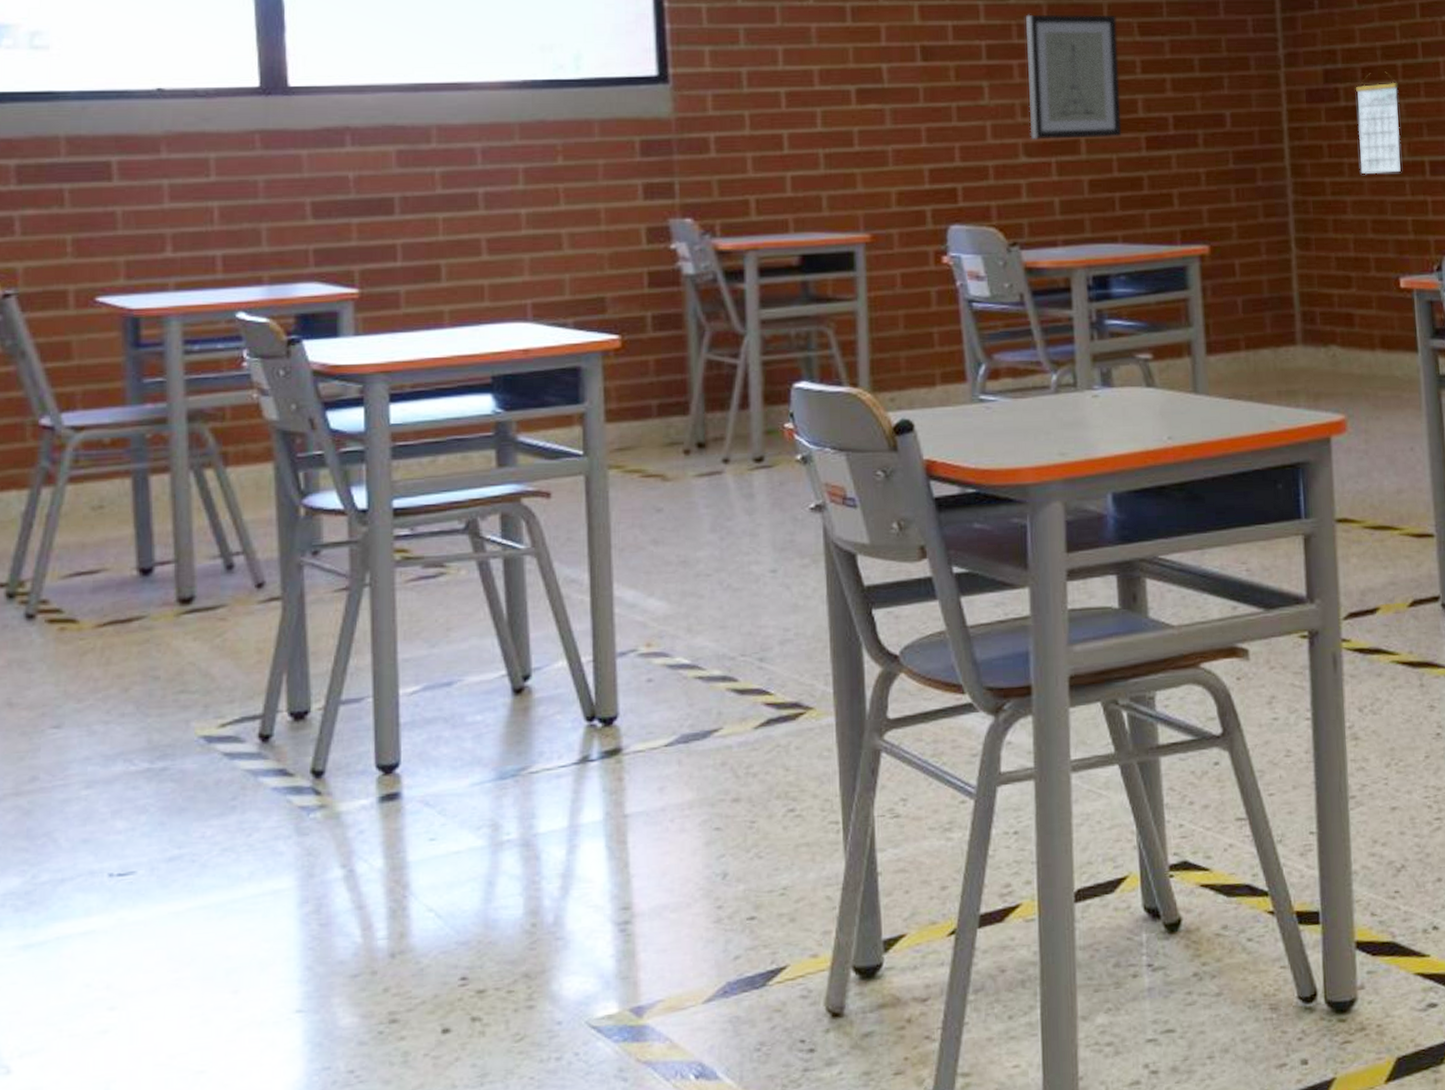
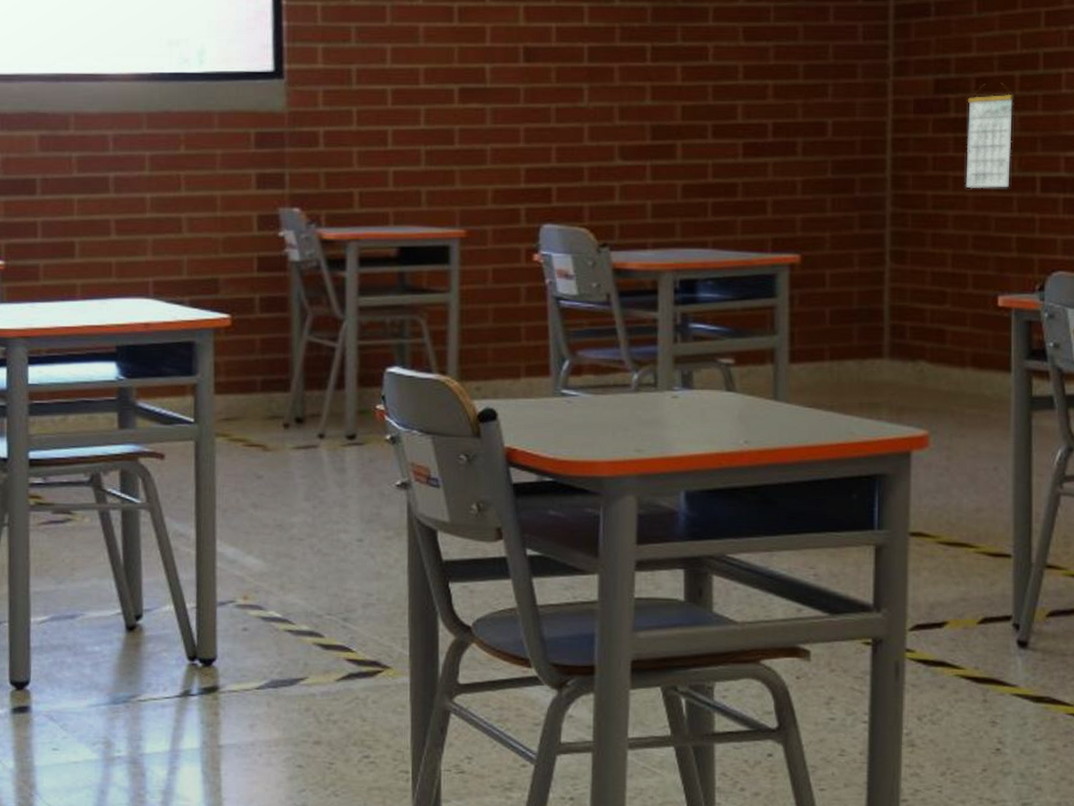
wall art: present [1026,14,1122,140] -> none [626,17,722,144]

